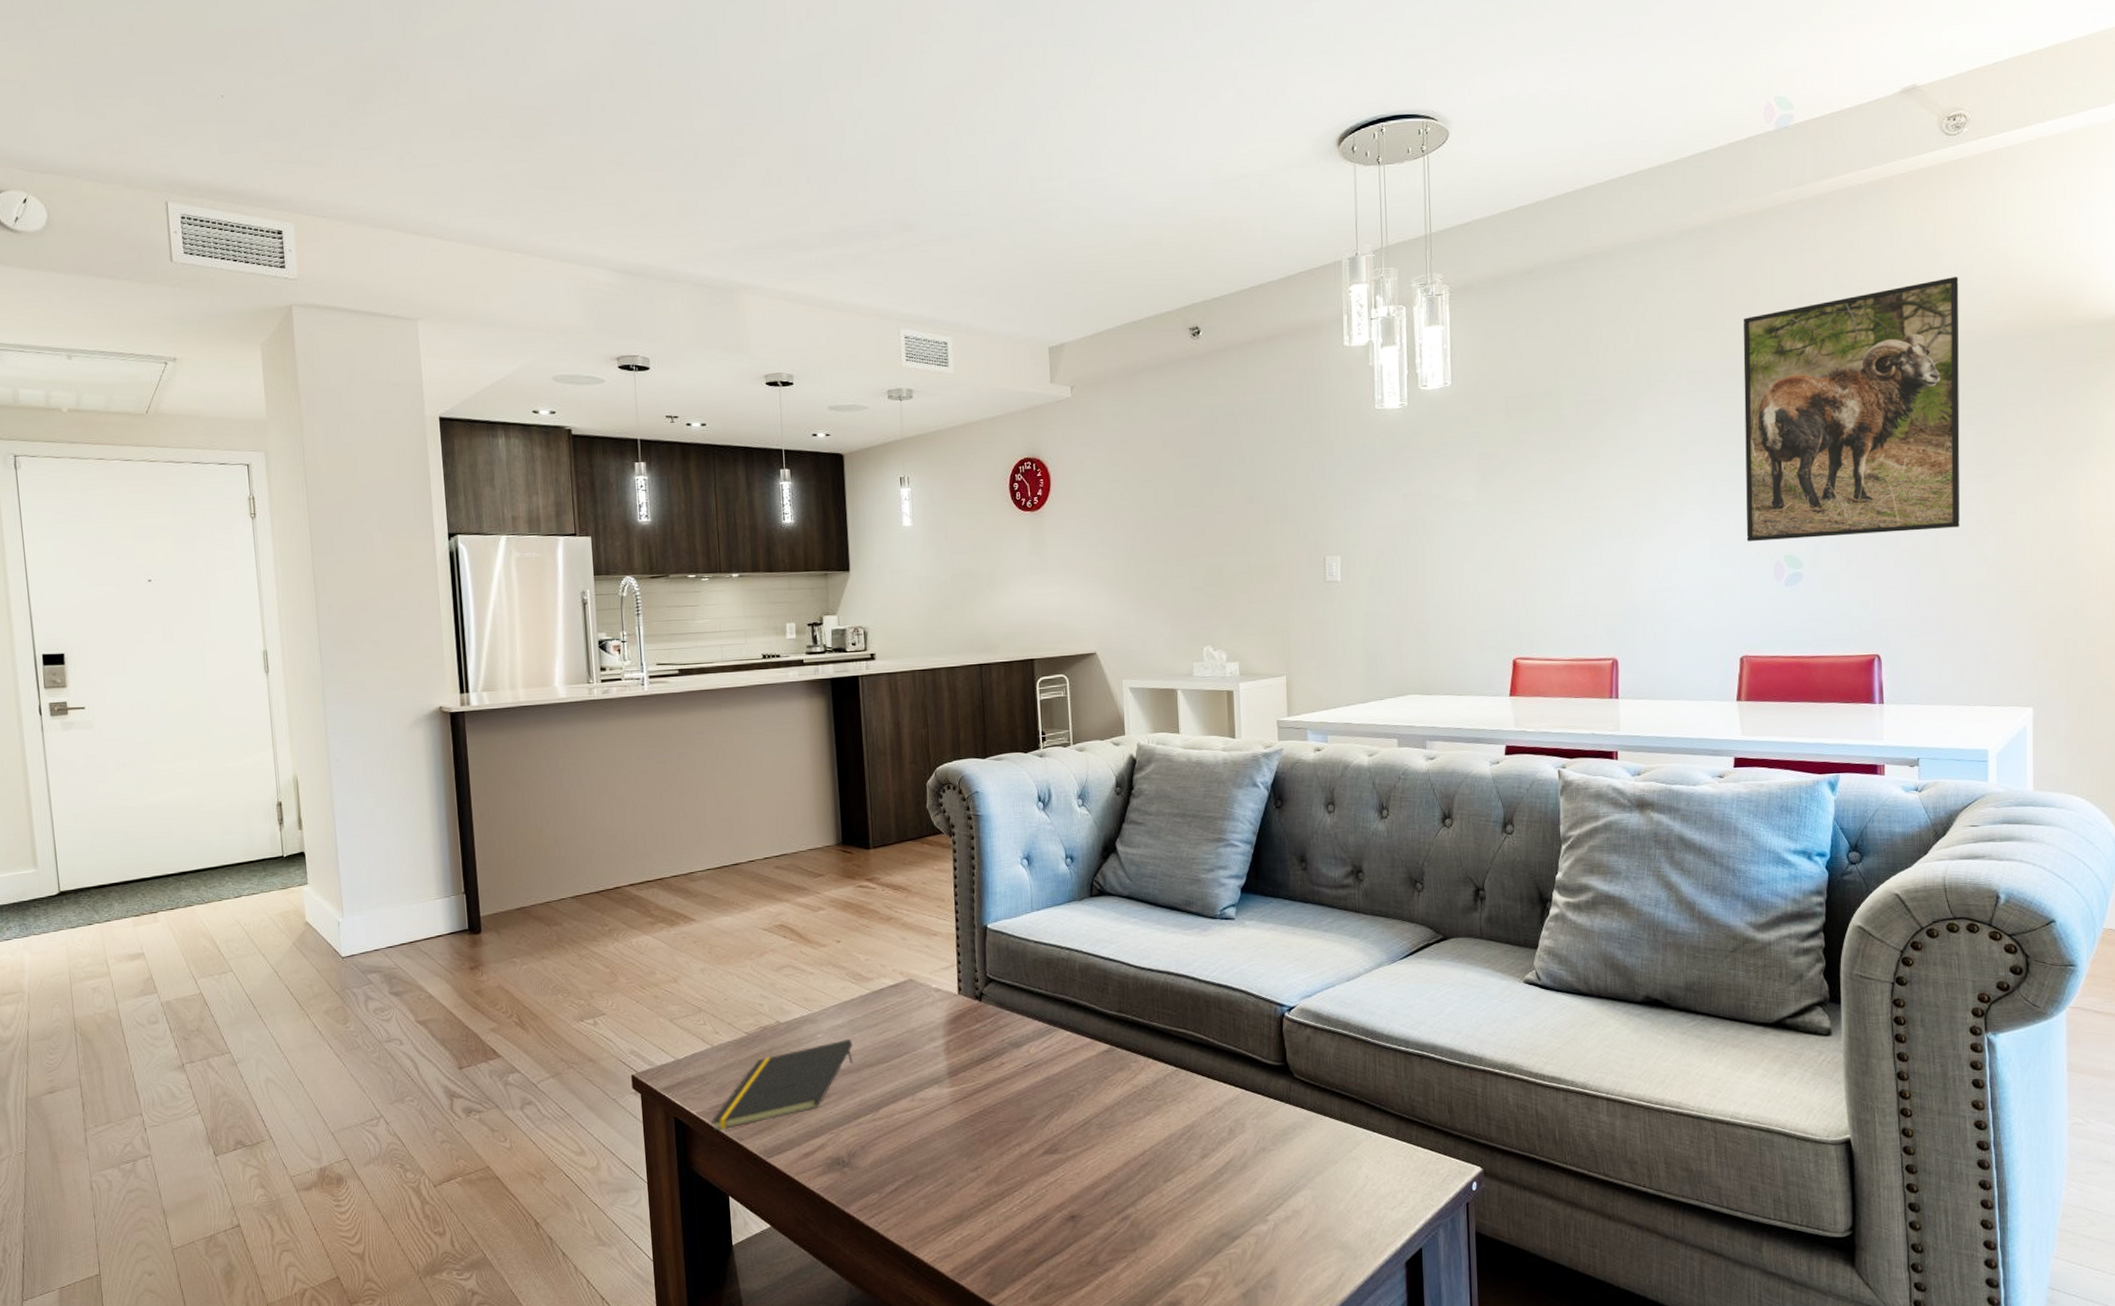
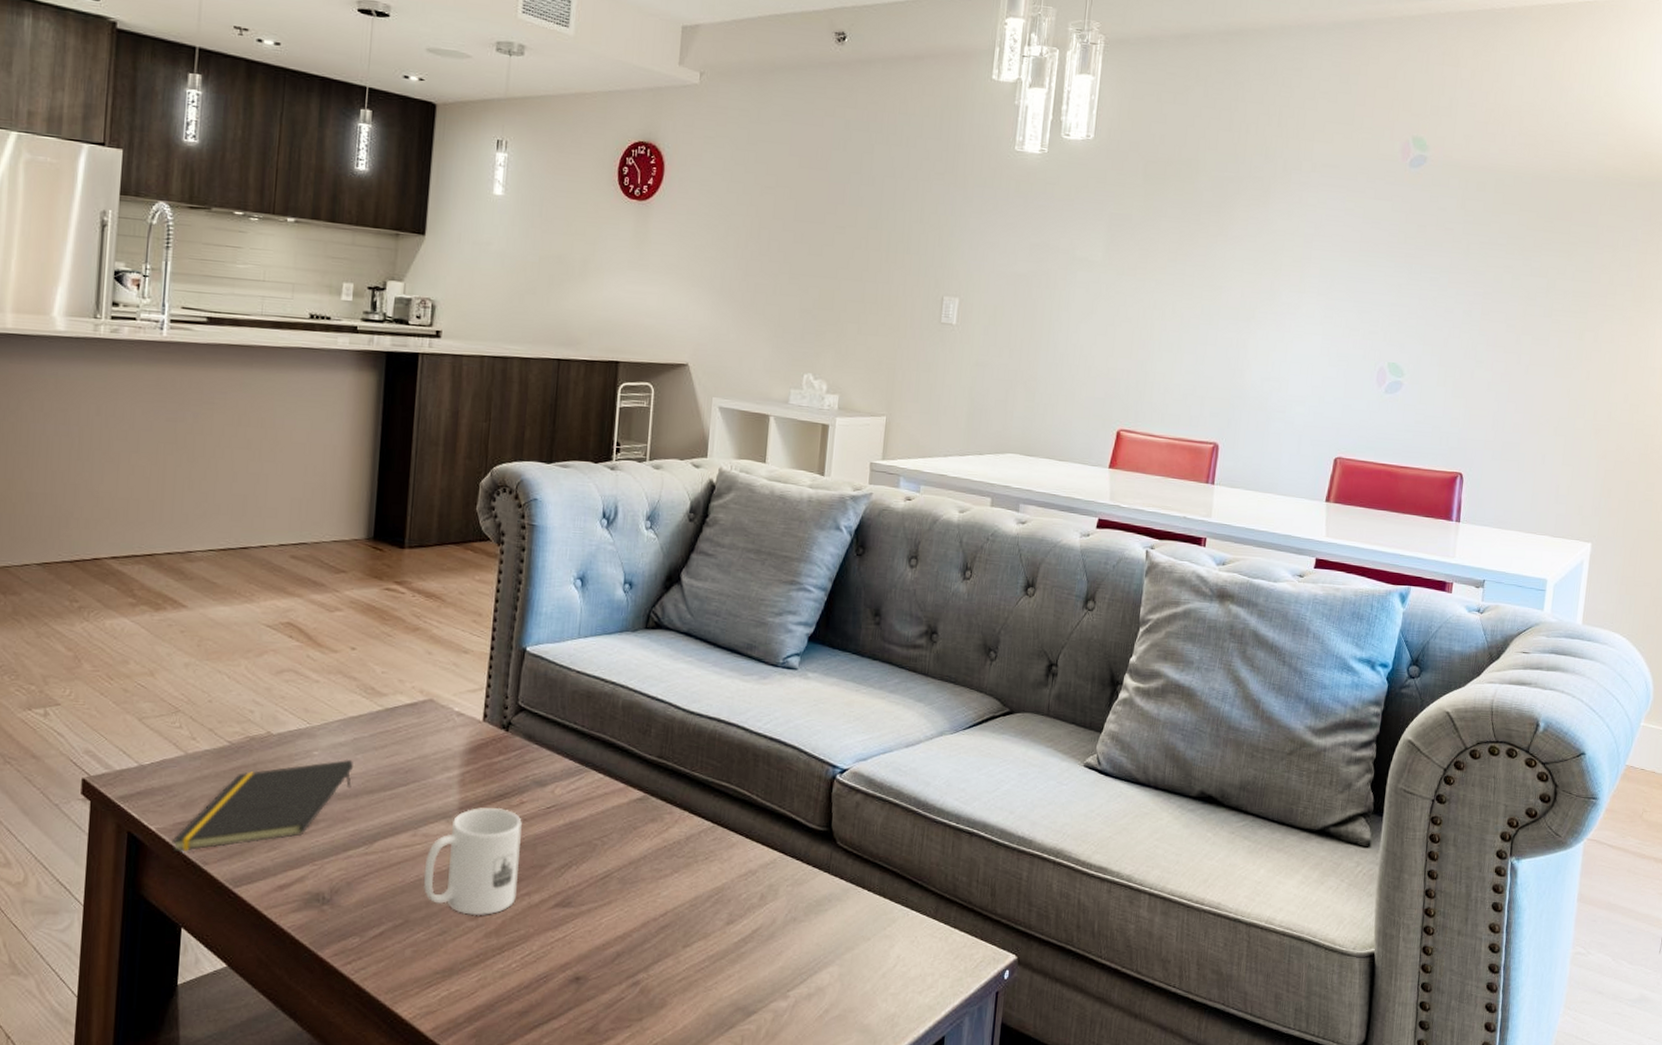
mug: none [925,1069,1009,1168] -> present [423,807,522,916]
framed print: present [1743,277,1960,542] -> none [1355,113,1579,359]

